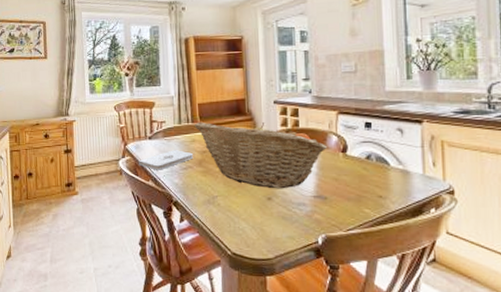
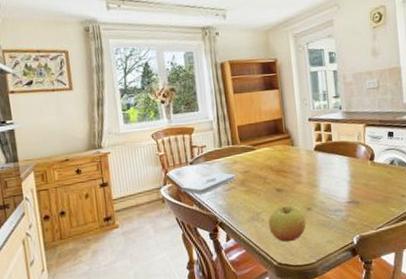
fruit basket: present [194,121,327,189] -> none [234,139,357,200]
apple: none [224,192,265,232] -> present [268,205,306,242]

